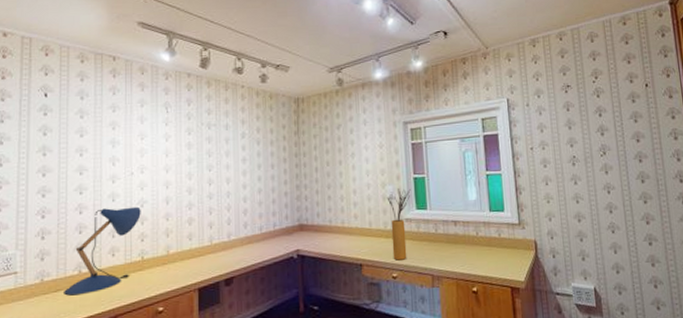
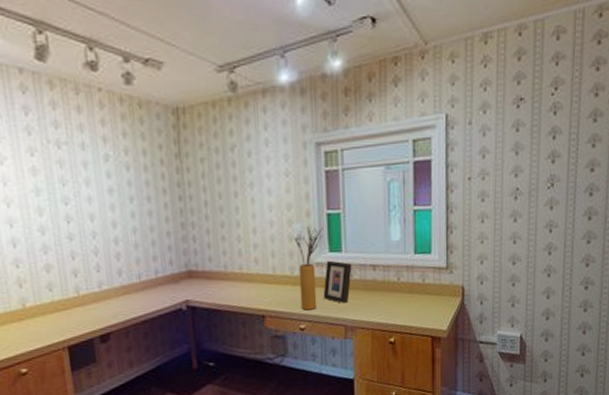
picture frame: none [412,216,437,256] -> present [323,260,352,304]

